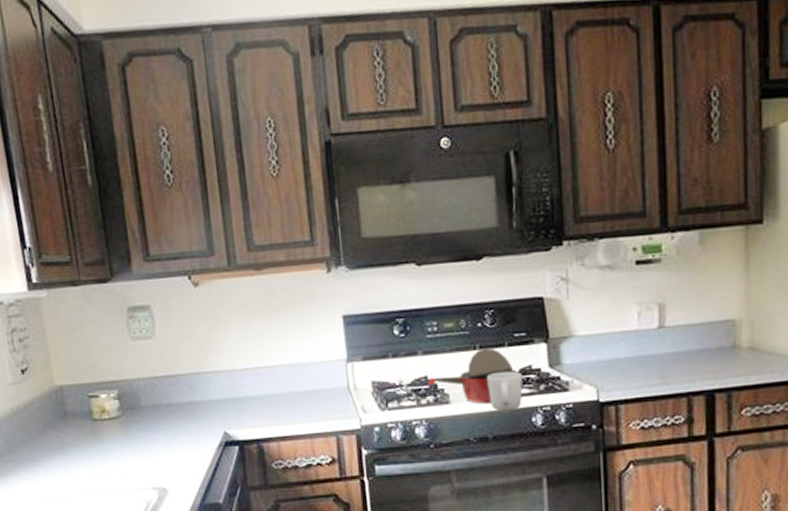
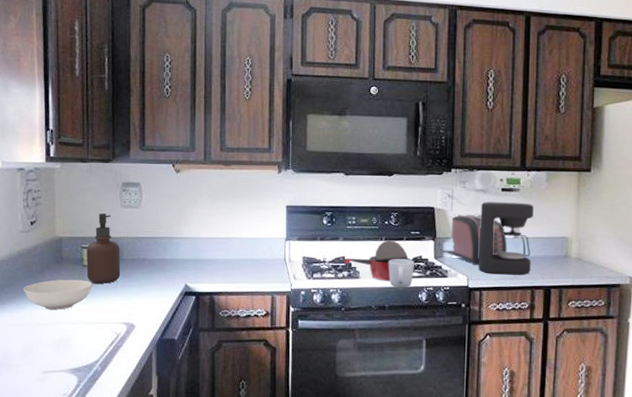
bowl: none [24,437,109,479] -> present [23,279,93,310]
soap dispenser: none [94,350,142,441] -> present [86,213,121,284]
toaster: none [556,300,650,371] -> present [440,213,508,265]
coffee maker: none [608,277,685,381] -> present [478,202,534,275]

